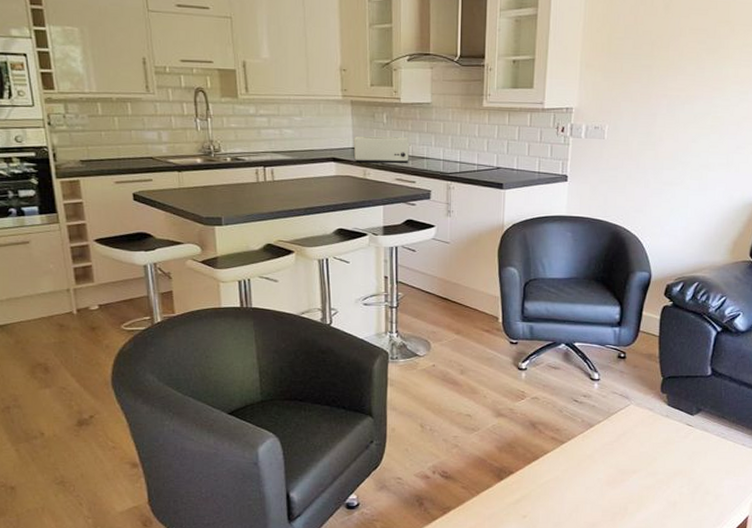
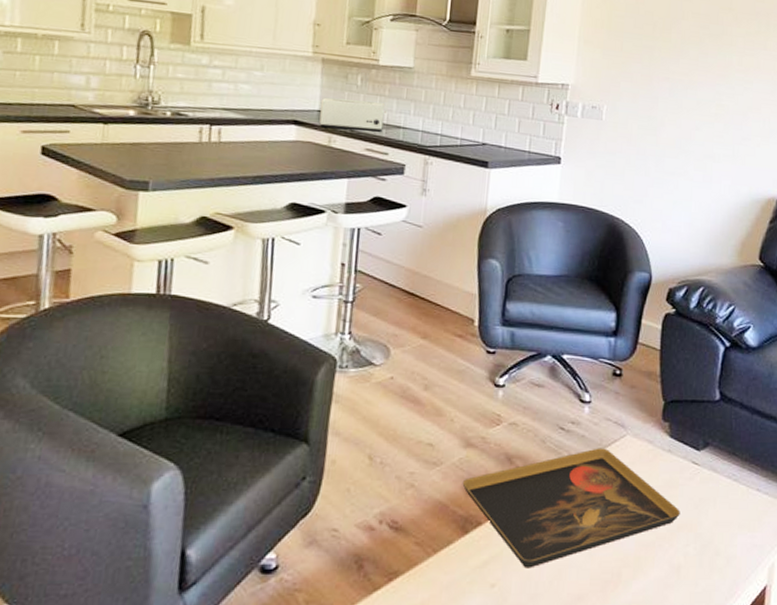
decorative tray: none [496,415,676,504] -> present [462,448,680,568]

